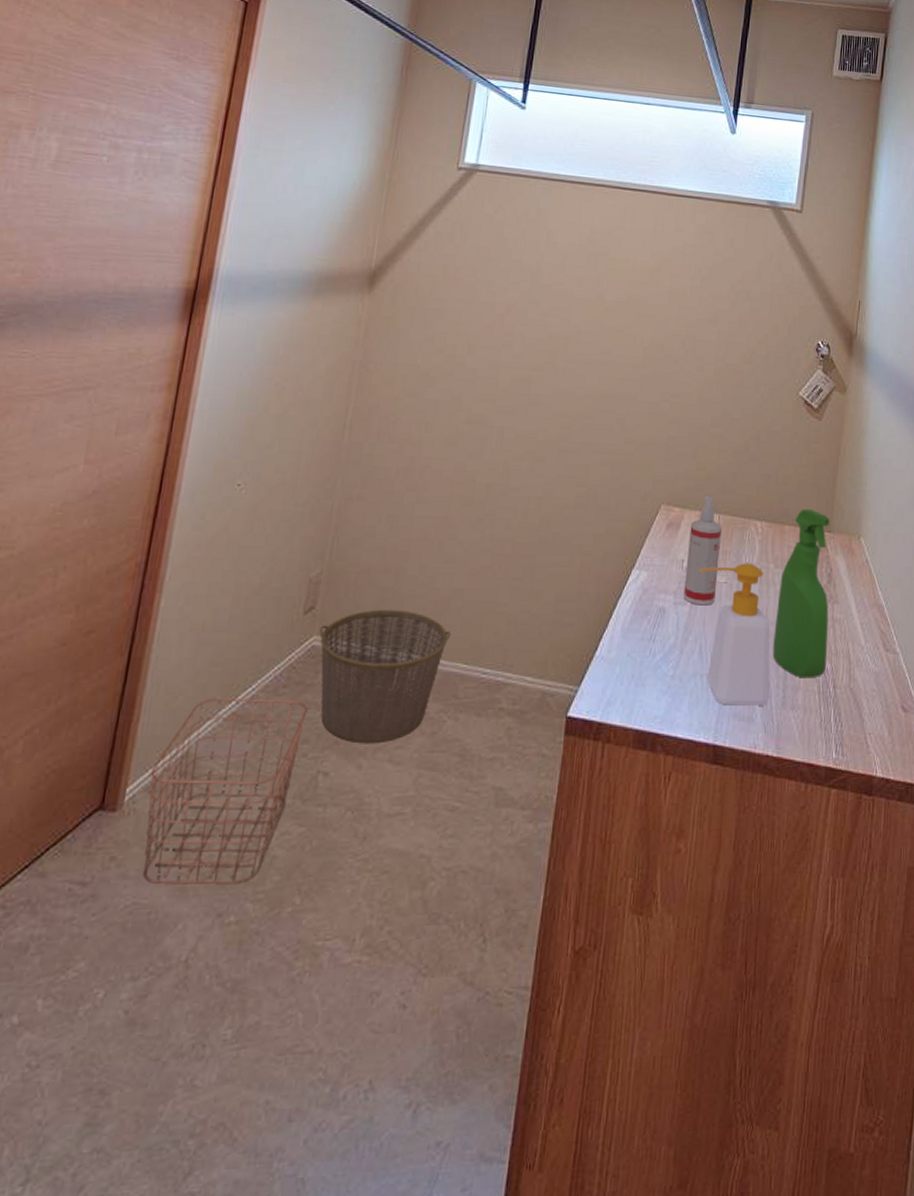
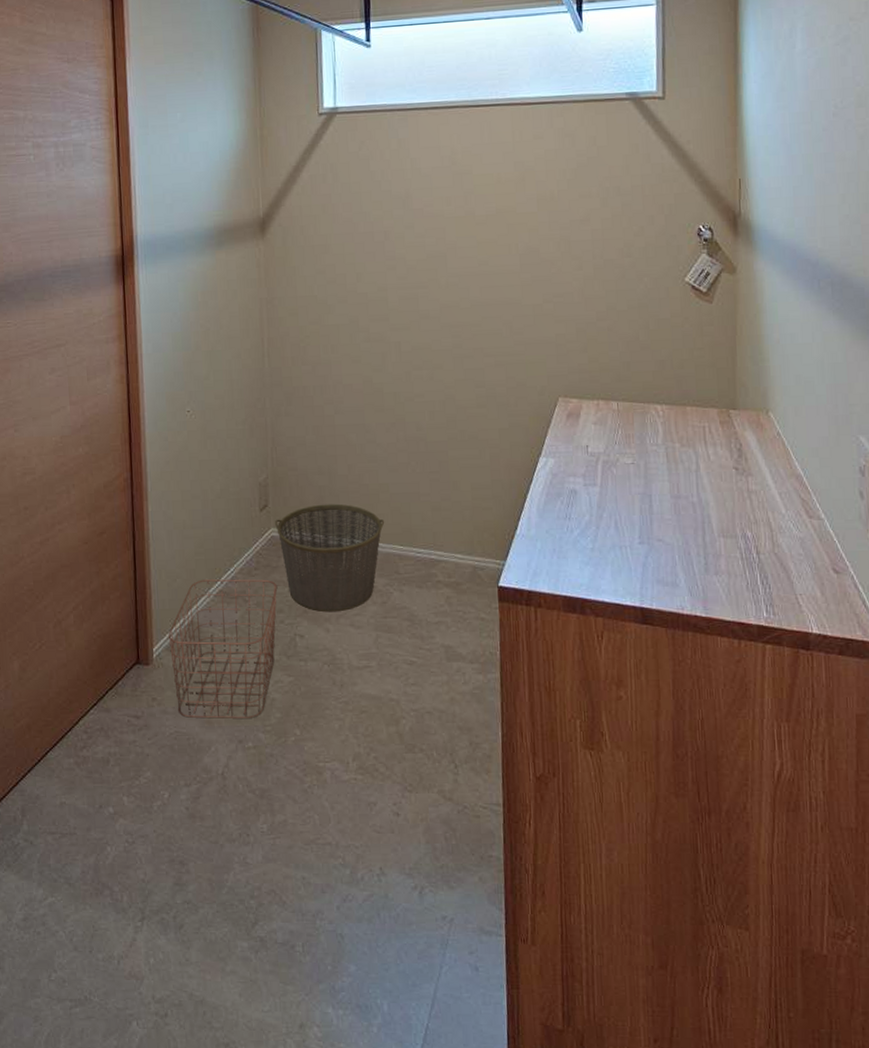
spray bottle: present [683,496,722,606] -> none [590,385,624,486]
soap bottle: present [699,563,770,706] -> none [604,444,691,573]
spray bottle: present [772,508,830,679] -> none [688,389,746,546]

